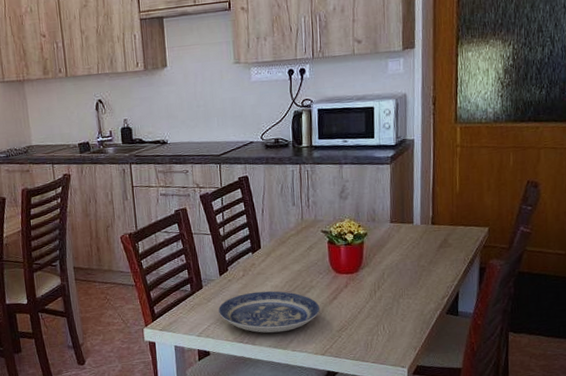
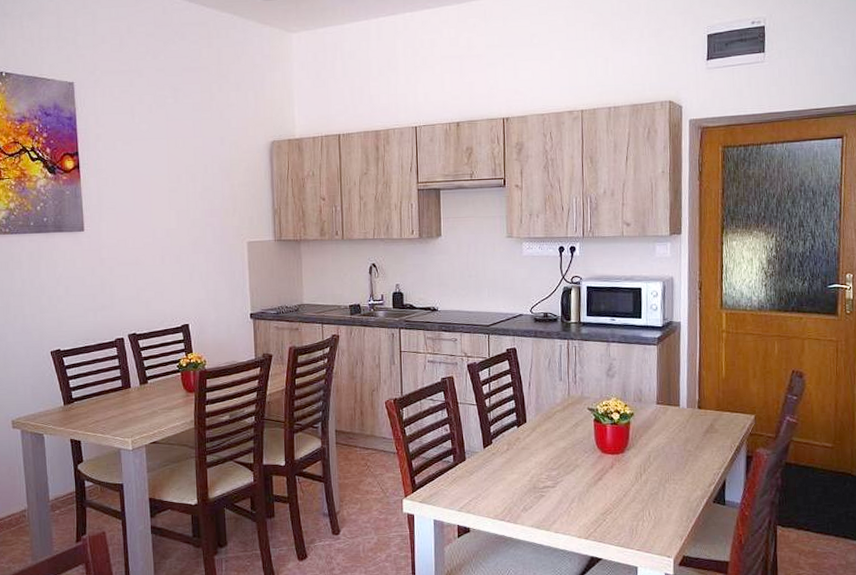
plate: present [218,291,320,333] -> none [481,467,585,512]

